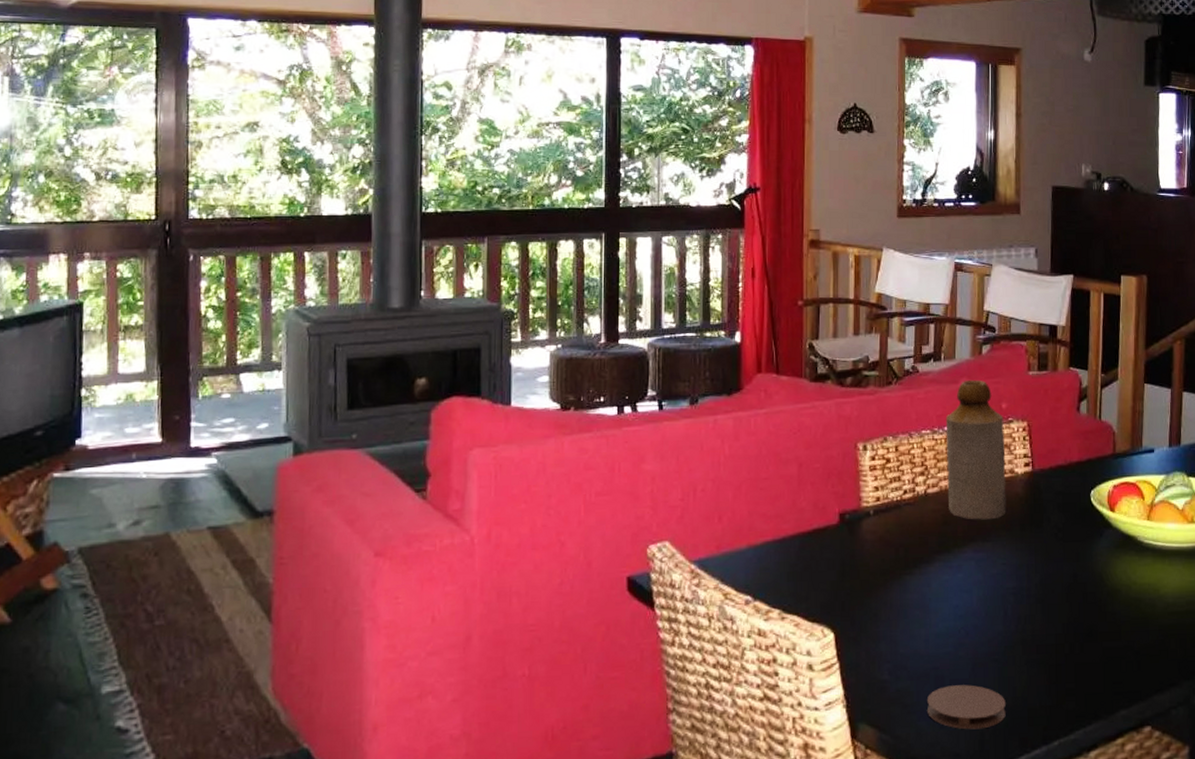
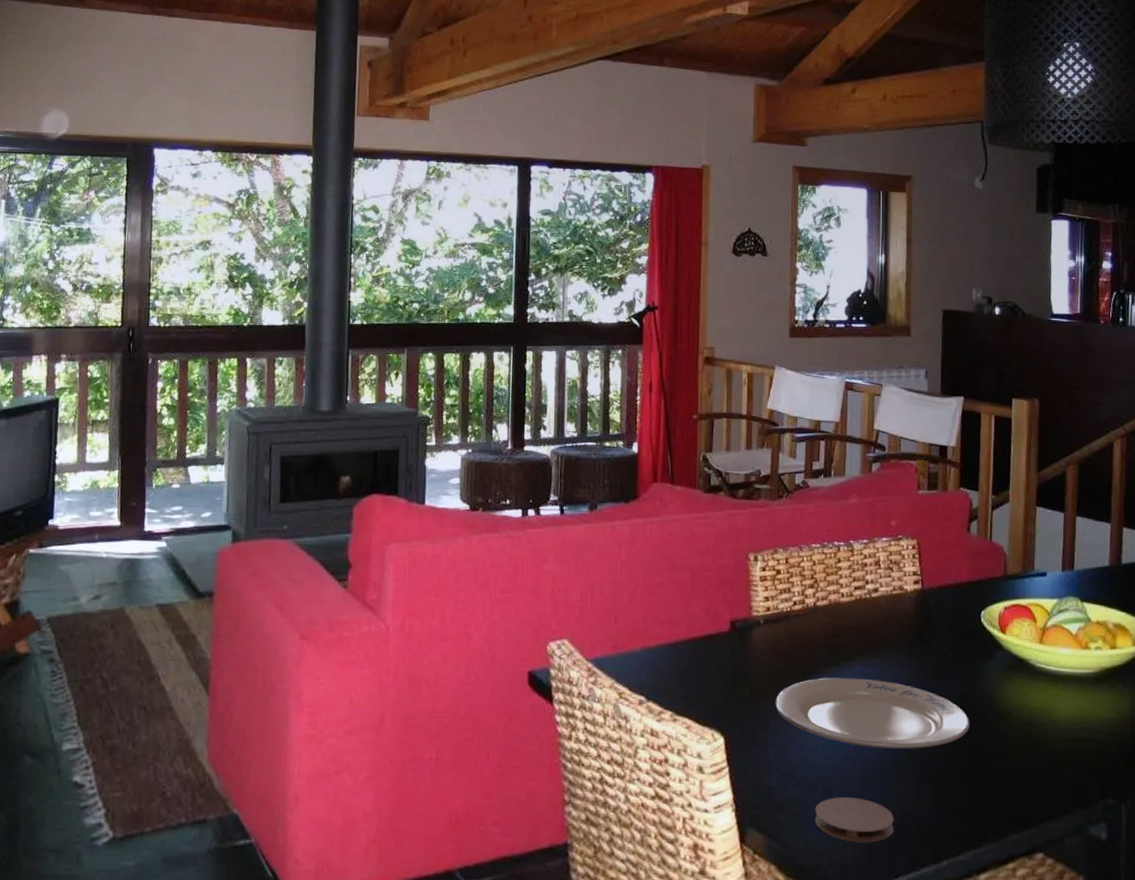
plate: none [886,564,1081,634] -> present [775,677,970,749]
bottle: present [945,379,1006,520] -> none [835,496,896,635]

